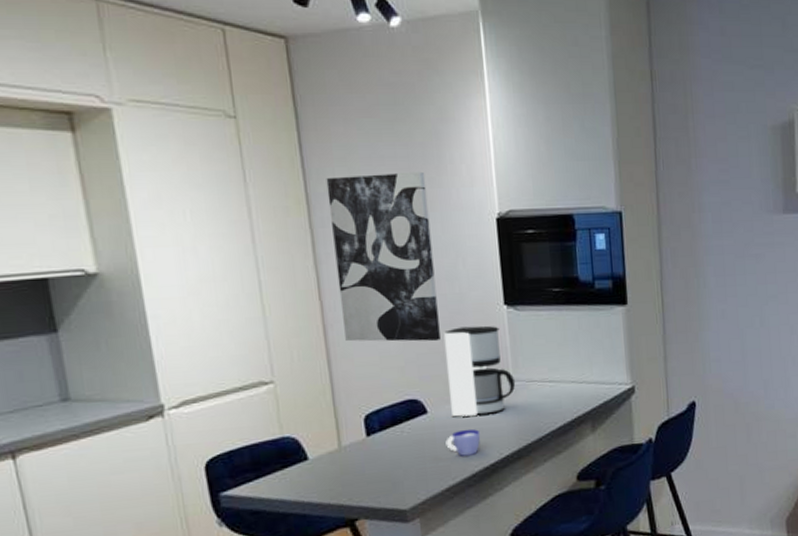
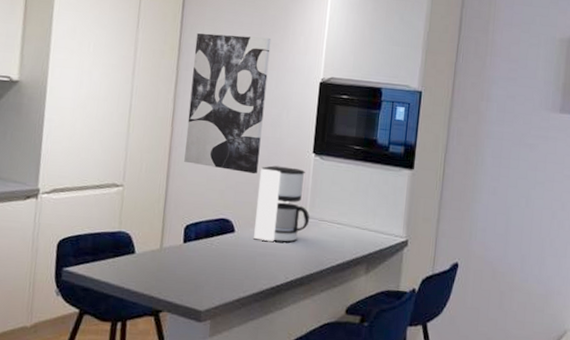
cup: present [445,429,481,456] -> none [244,251,274,275]

